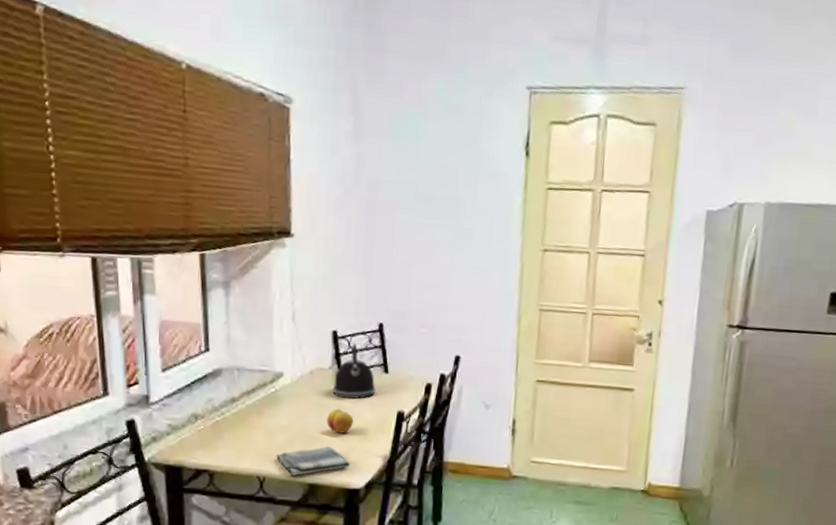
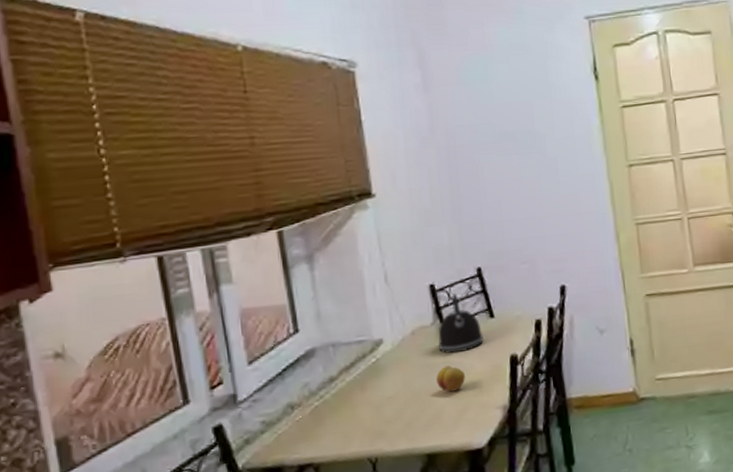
dish towel: present [276,446,351,476] -> none [386,408,469,449]

